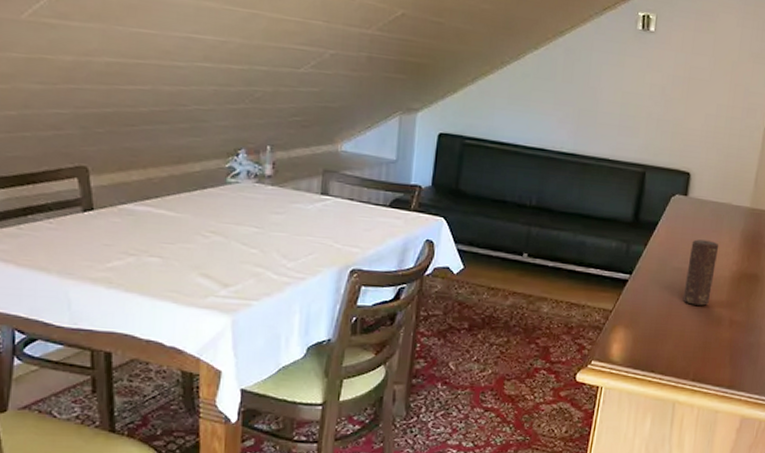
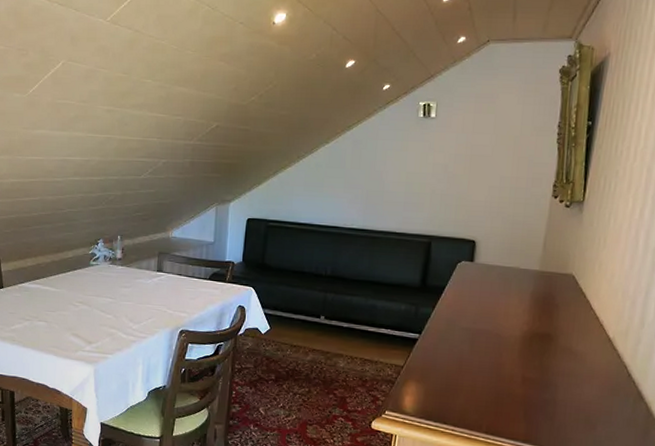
candle: present [682,239,719,306] -> none [472,301,508,363]

